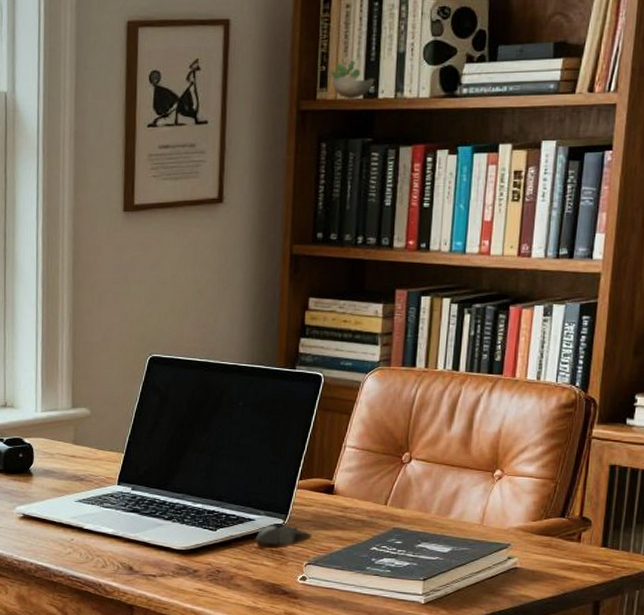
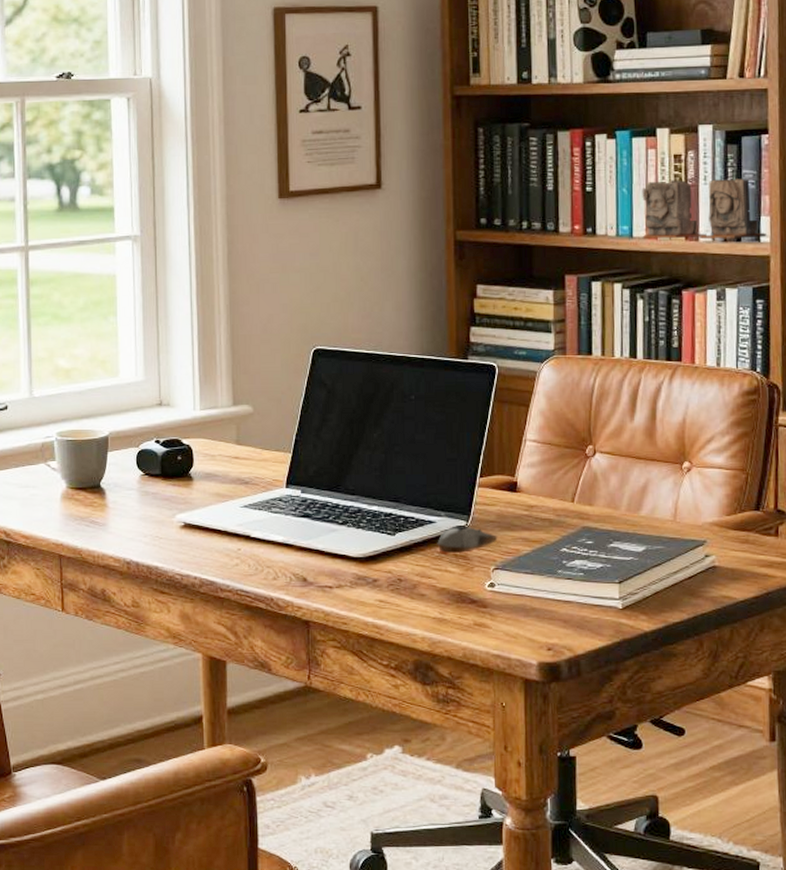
succulent plant: present [329,59,375,99] -> none [481,45,528,84]
bookend: none [475,195,600,256] -> present [642,178,767,240]

